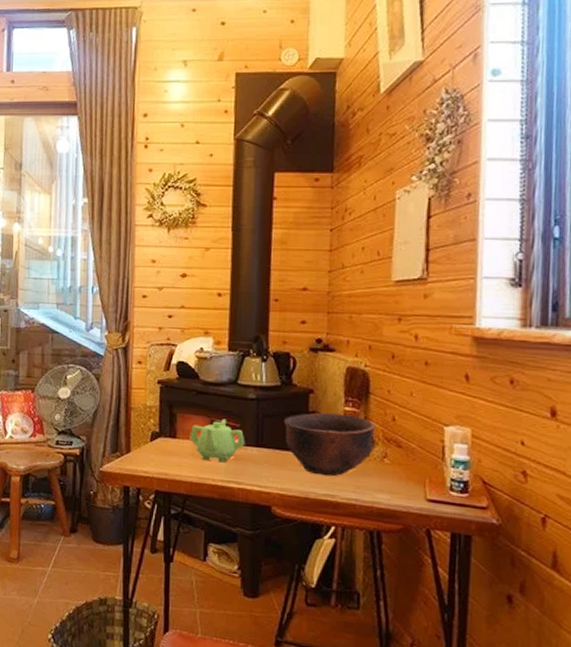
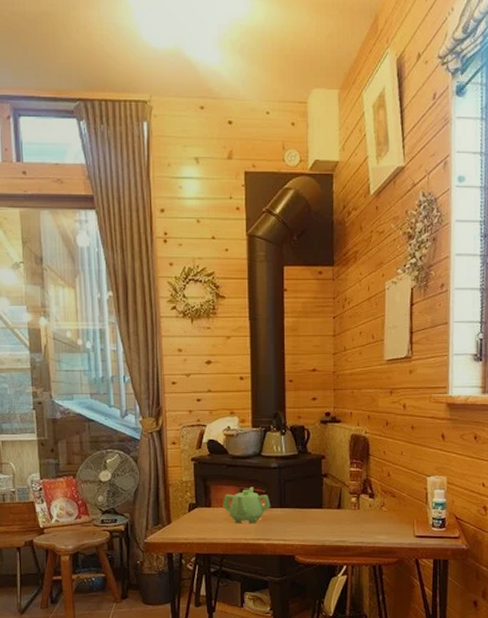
bowl: present [283,412,376,477] -> none [301,474,375,526]

